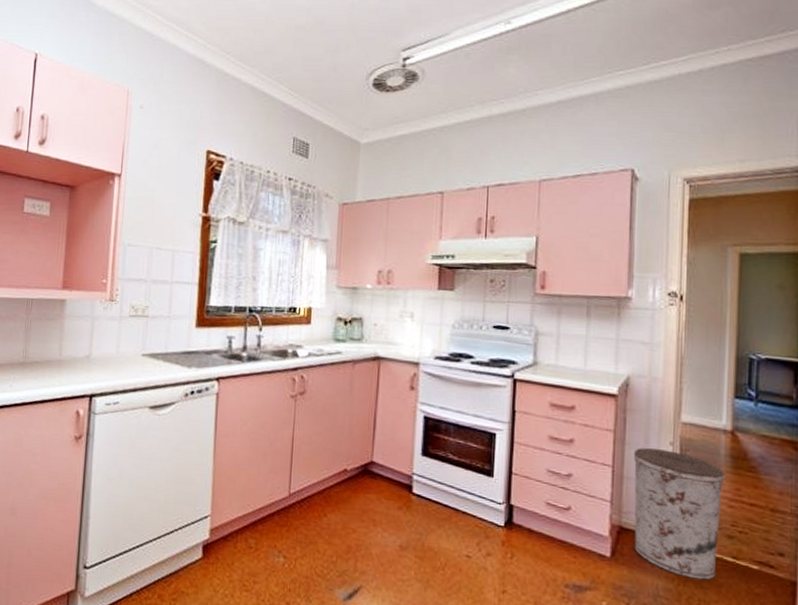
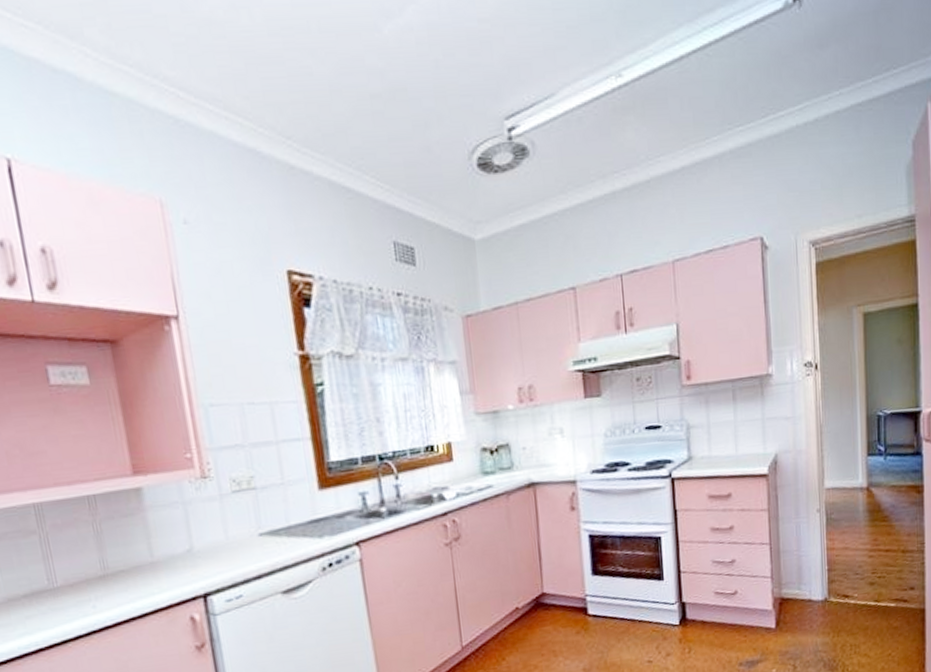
trash can: present [634,448,725,580] -> none [787,517,864,629]

